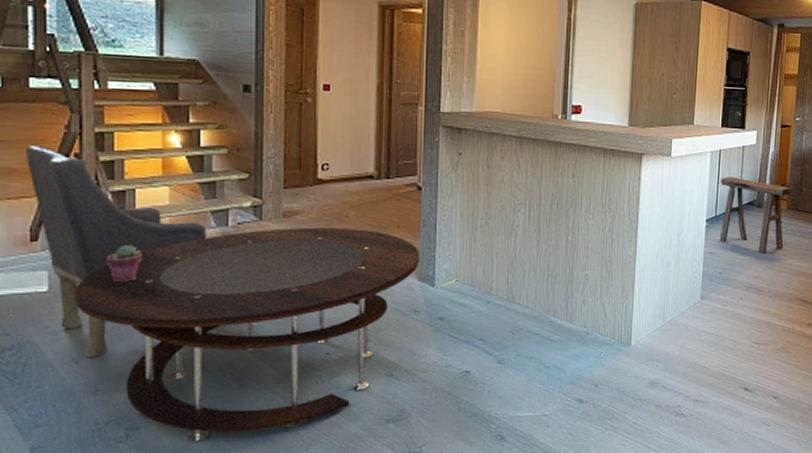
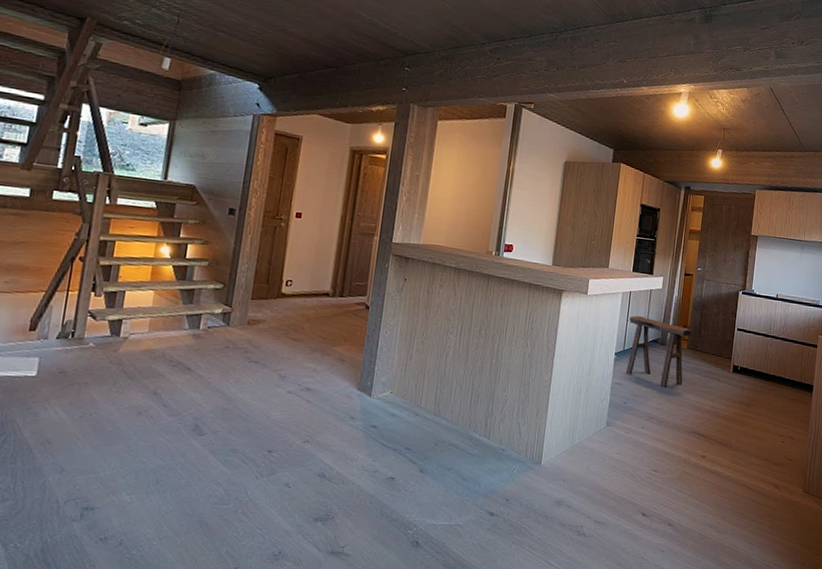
armchair: present [24,146,207,358] -> none [38,248,181,440]
coffee table: present [74,227,420,442] -> none [56,334,362,526]
potted succulent: present [106,246,143,283] -> none [90,340,123,373]

